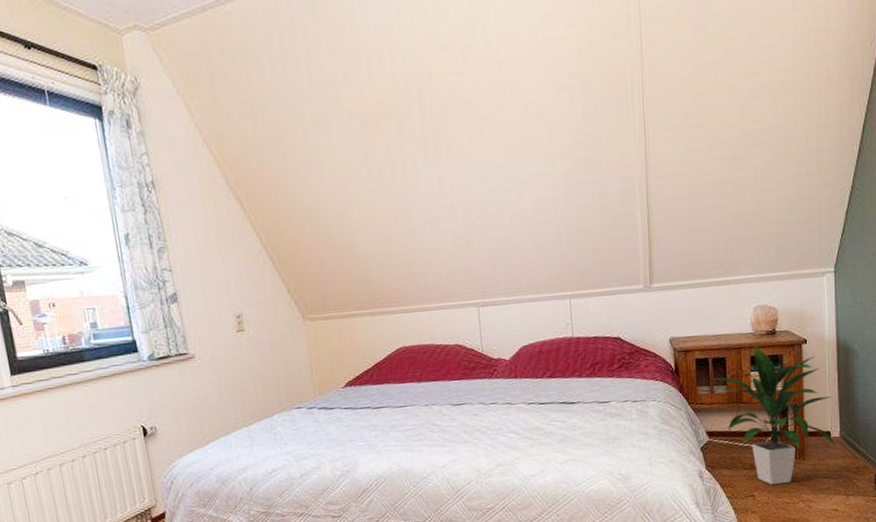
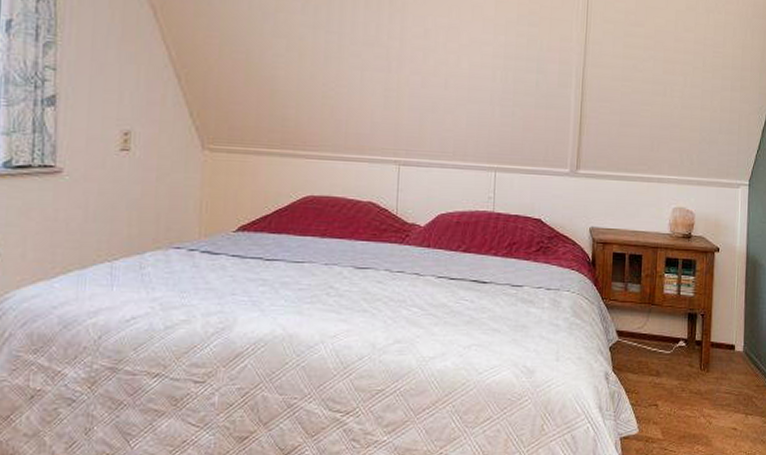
indoor plant: present [712,346,836,485] -> none [627,247,739,396]

